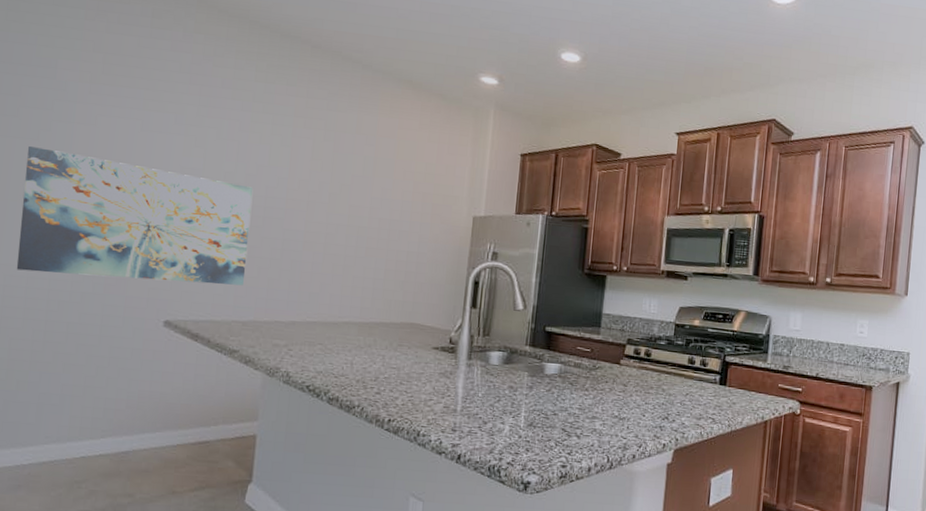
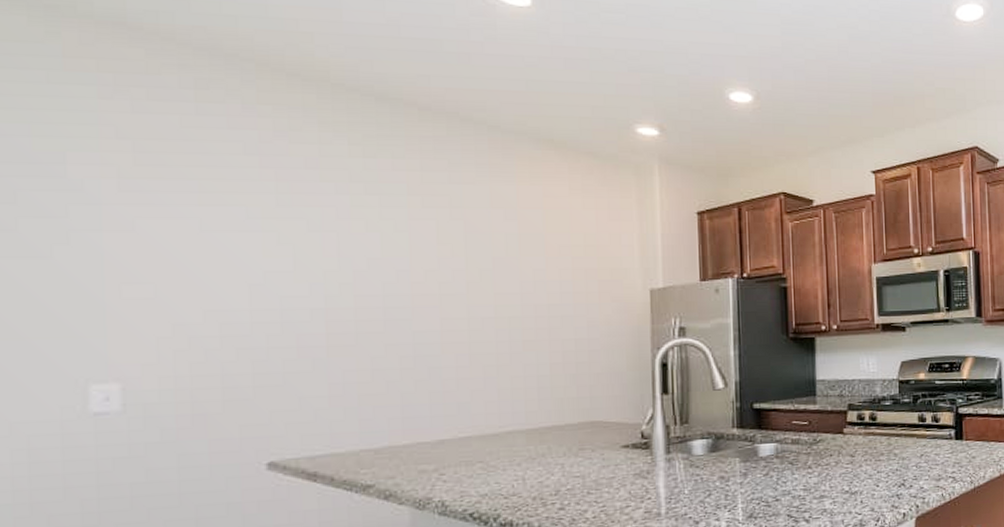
wall art: present [16,146,254,286] -> none [37,267,370,427]

